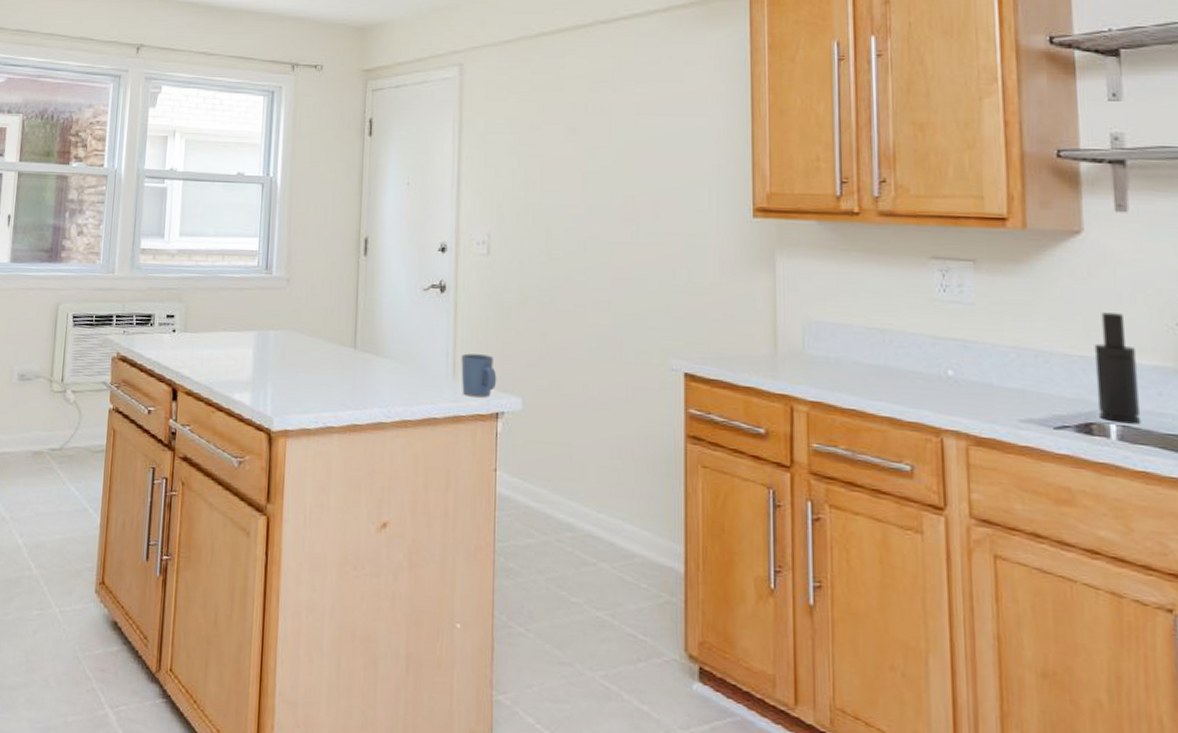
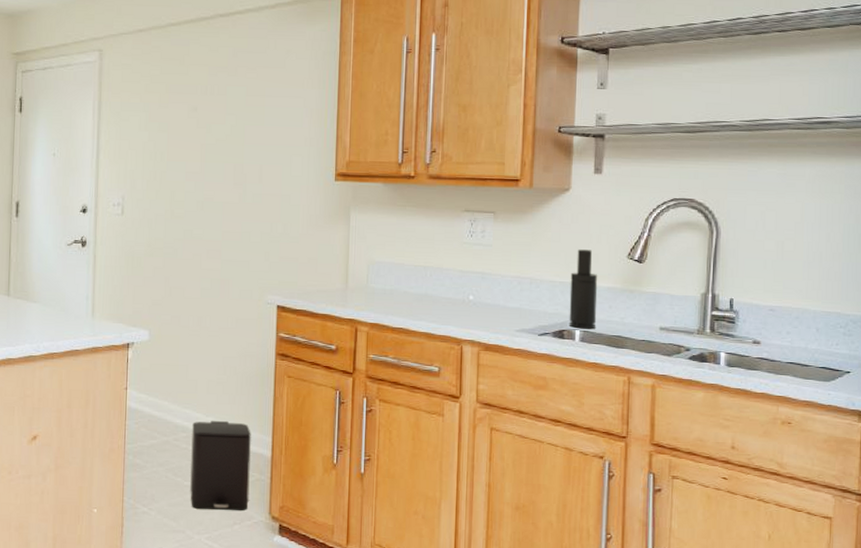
mug: present [461,353,497,399] -> none [99,296,129,333]
pedal bin: none [579,517,657,643] -> present [190,420,251,510]

